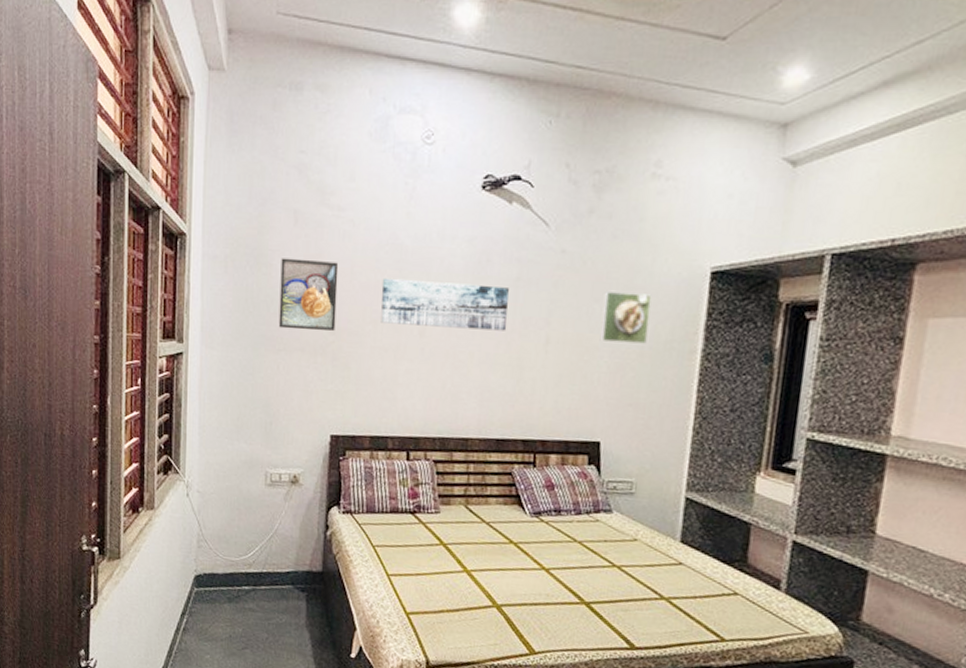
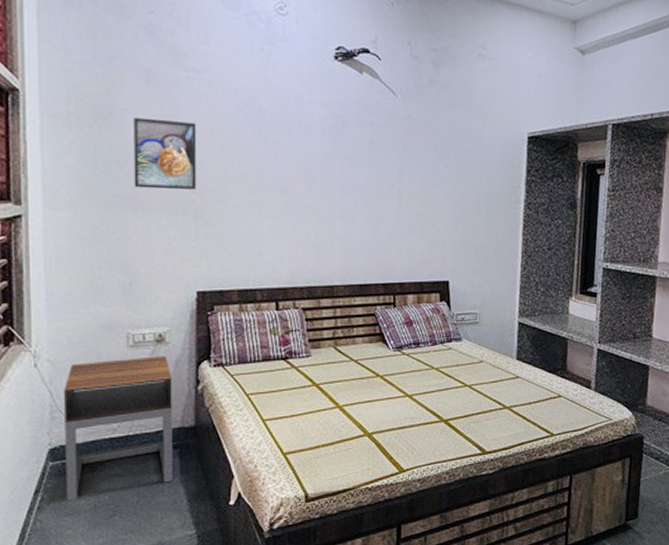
nightstand: none [207,496,304,628] -> present [64,356,174,501]
wall art: present [380,277,509,331] -> none [242,138,364,187]
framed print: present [599,292,652,344] -> none [444,152,484,196]

